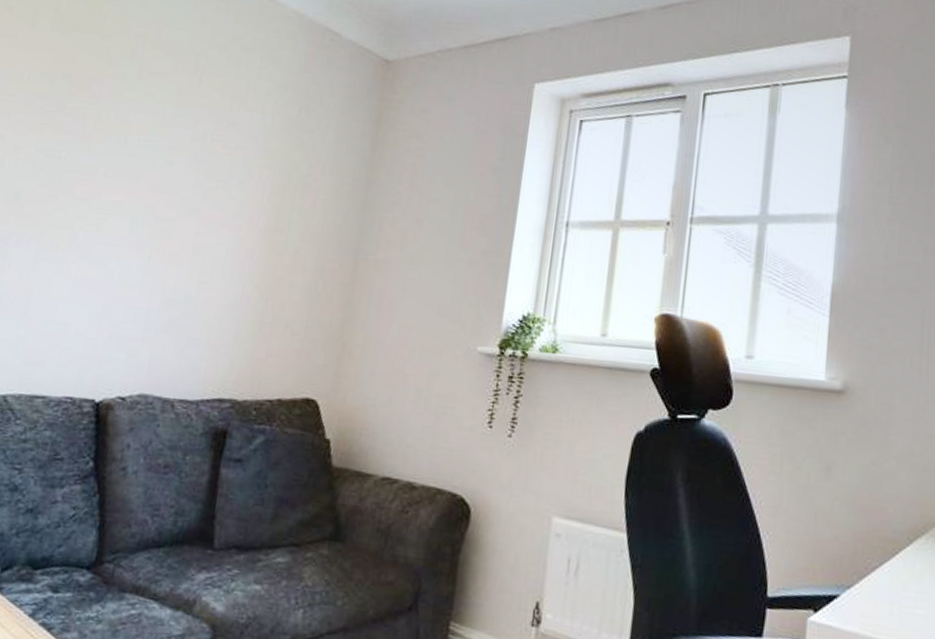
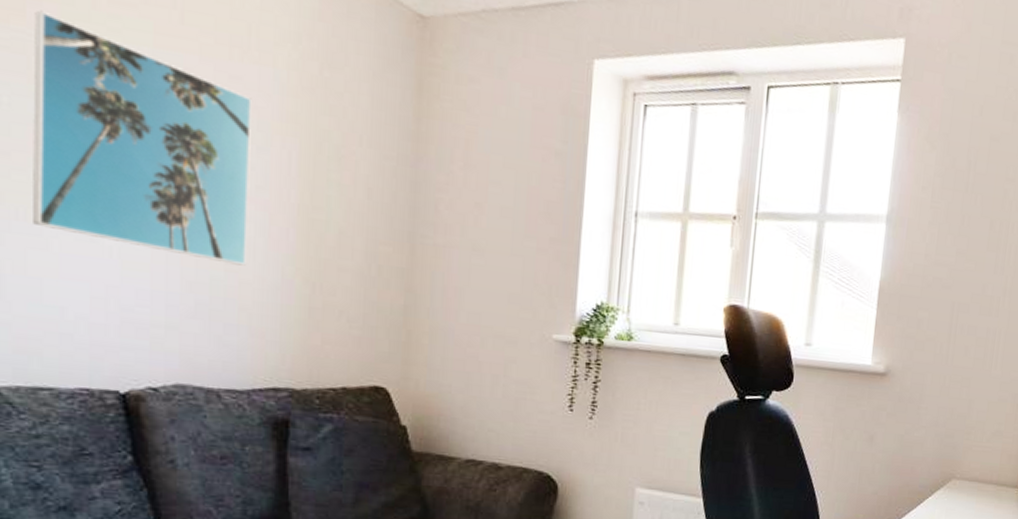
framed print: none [61,84,242,285] -> present [33,10,252,266]

